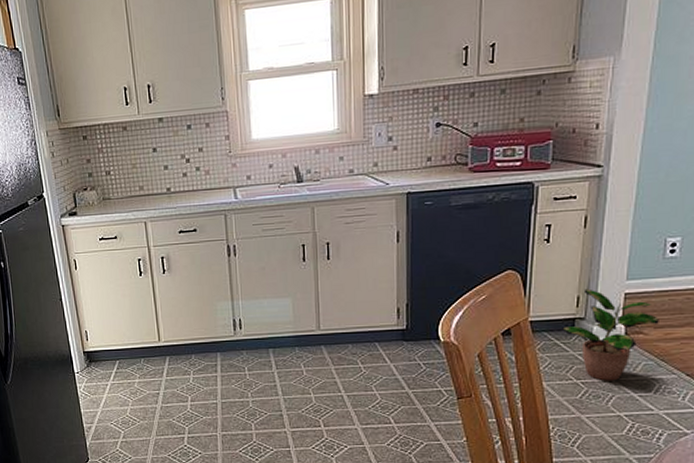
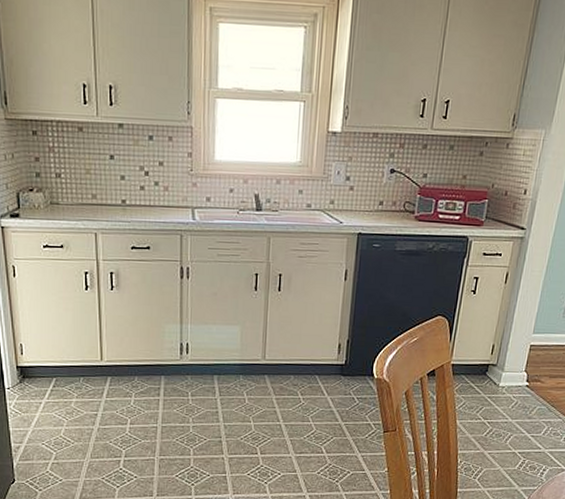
potted plant: present [562,288,659,381] -> none [477,338,554,422]

